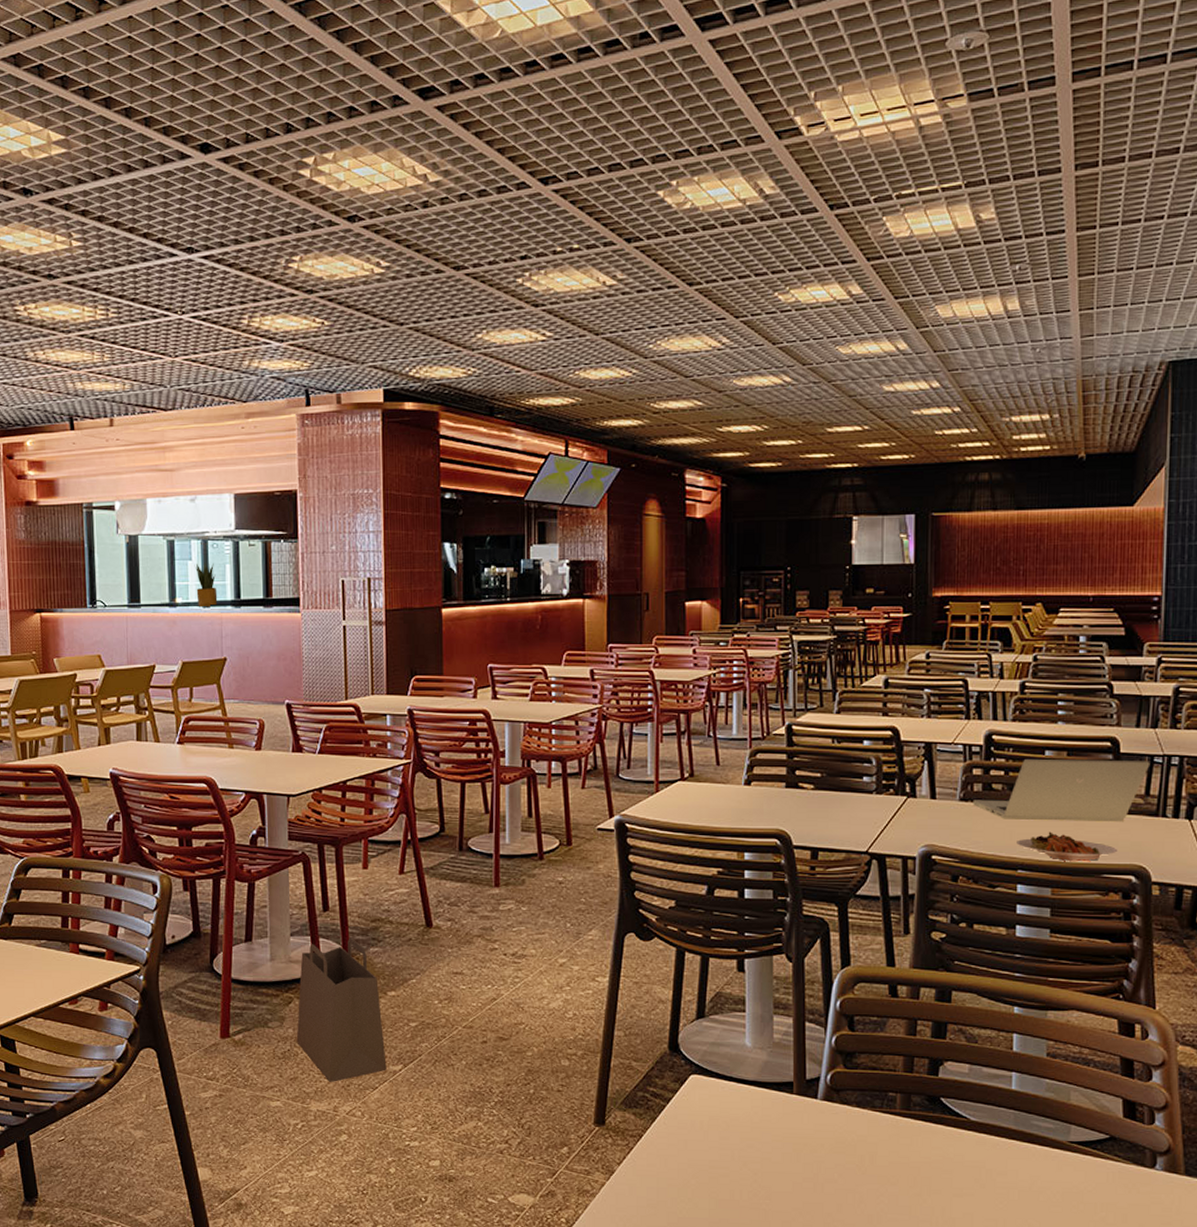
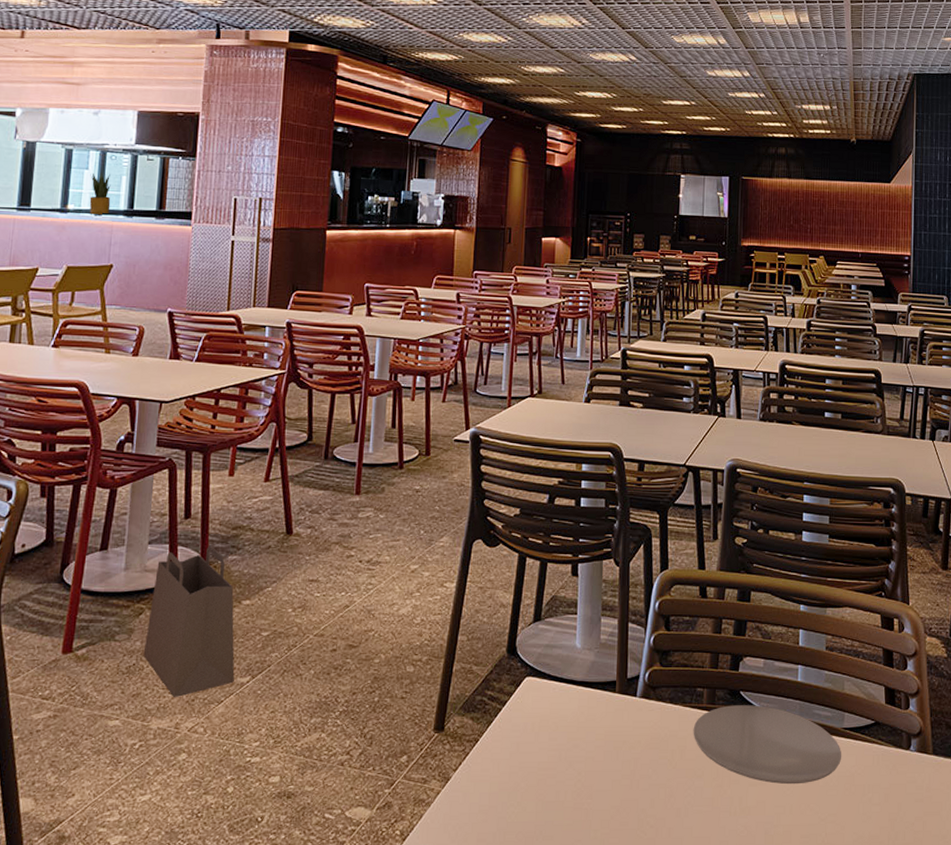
plate: none [885,1112,1068,1198] -> present [693,705,842,785]
laptop: present [973,758,1150,822] -> none [770,385,904,442]
salad: present [1017,831,1117,862] -> none [803,449,880,476]

